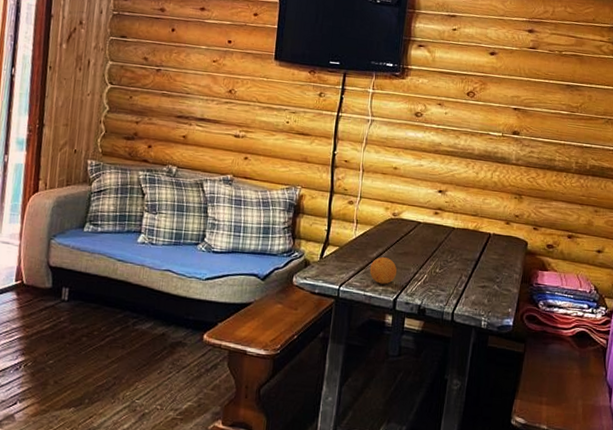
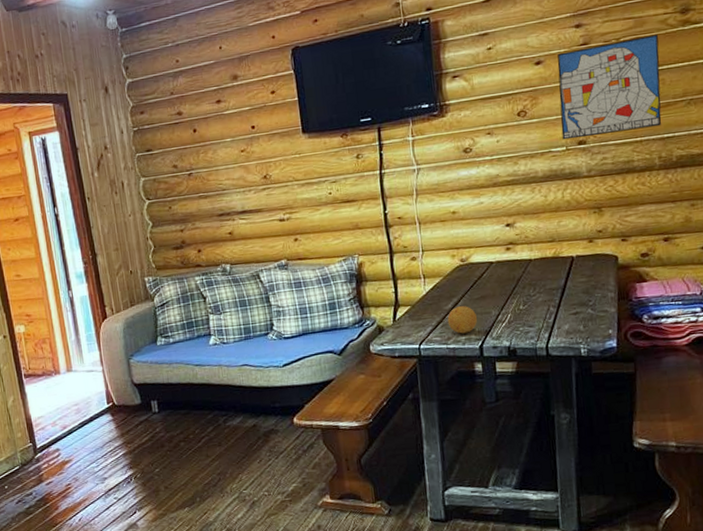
wall art: none [500,50,593,136] -> present [557,34,662,140]

